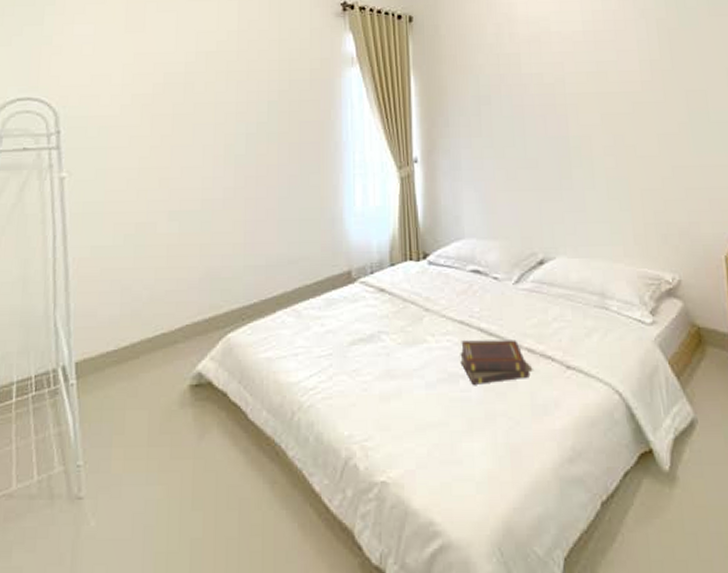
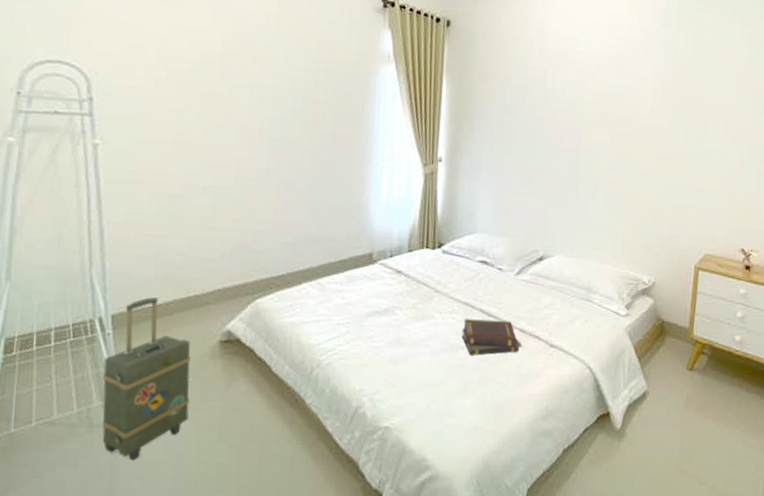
suitcase: none [63,339,159,539] -> present [102,297,191,460]

